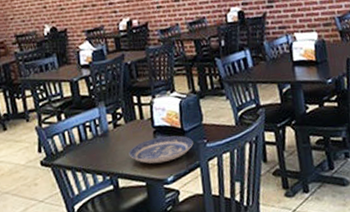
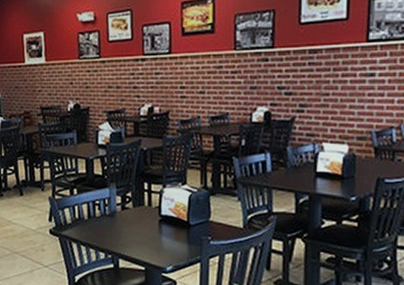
plate: present [128,135,193,164] -> none [132,226,197,252]

